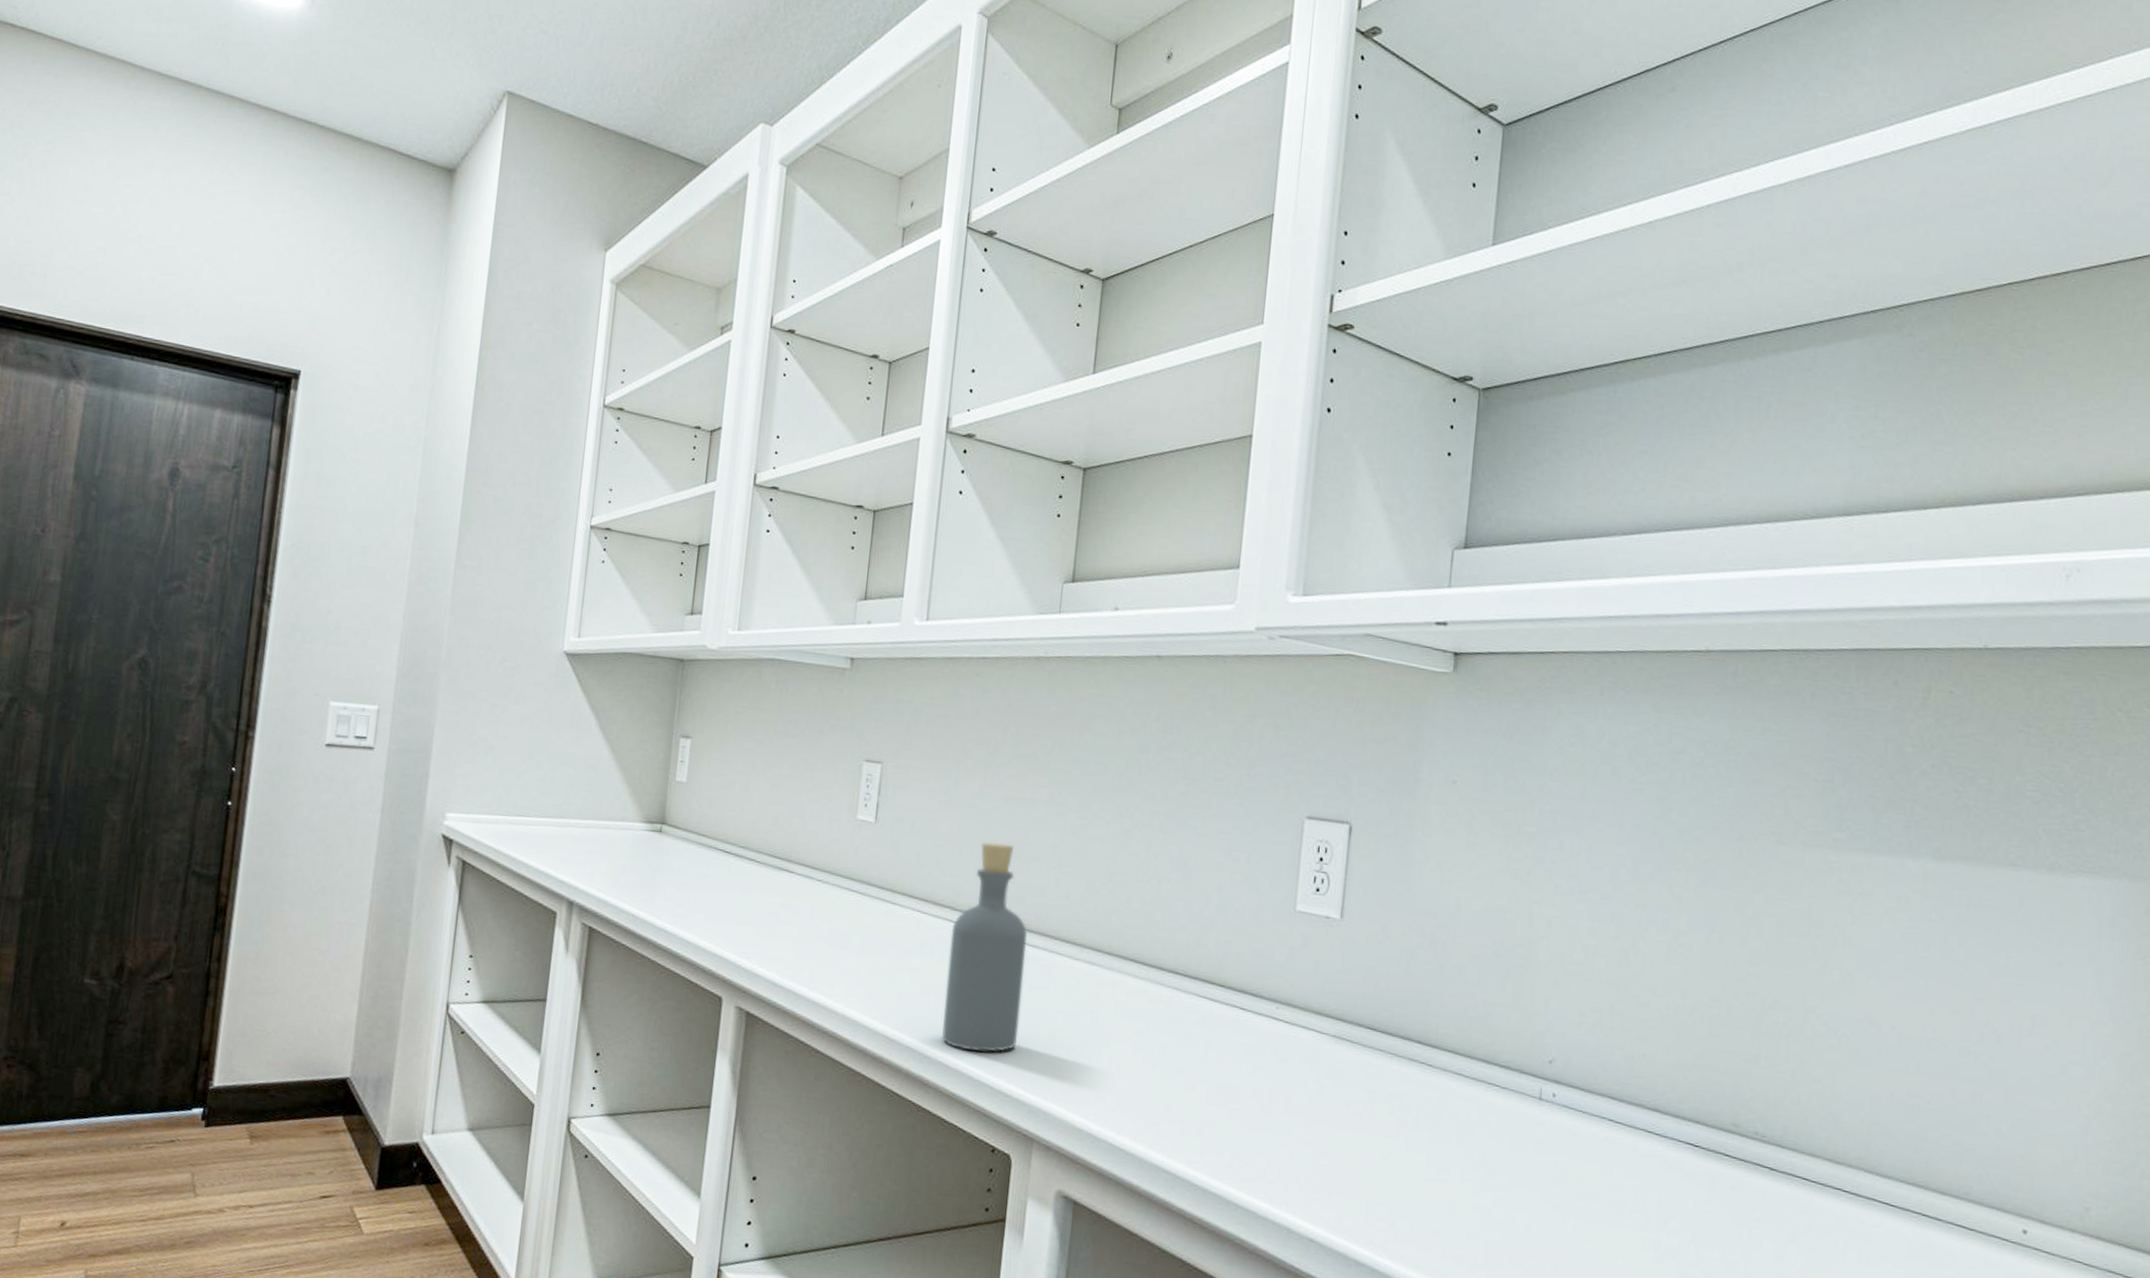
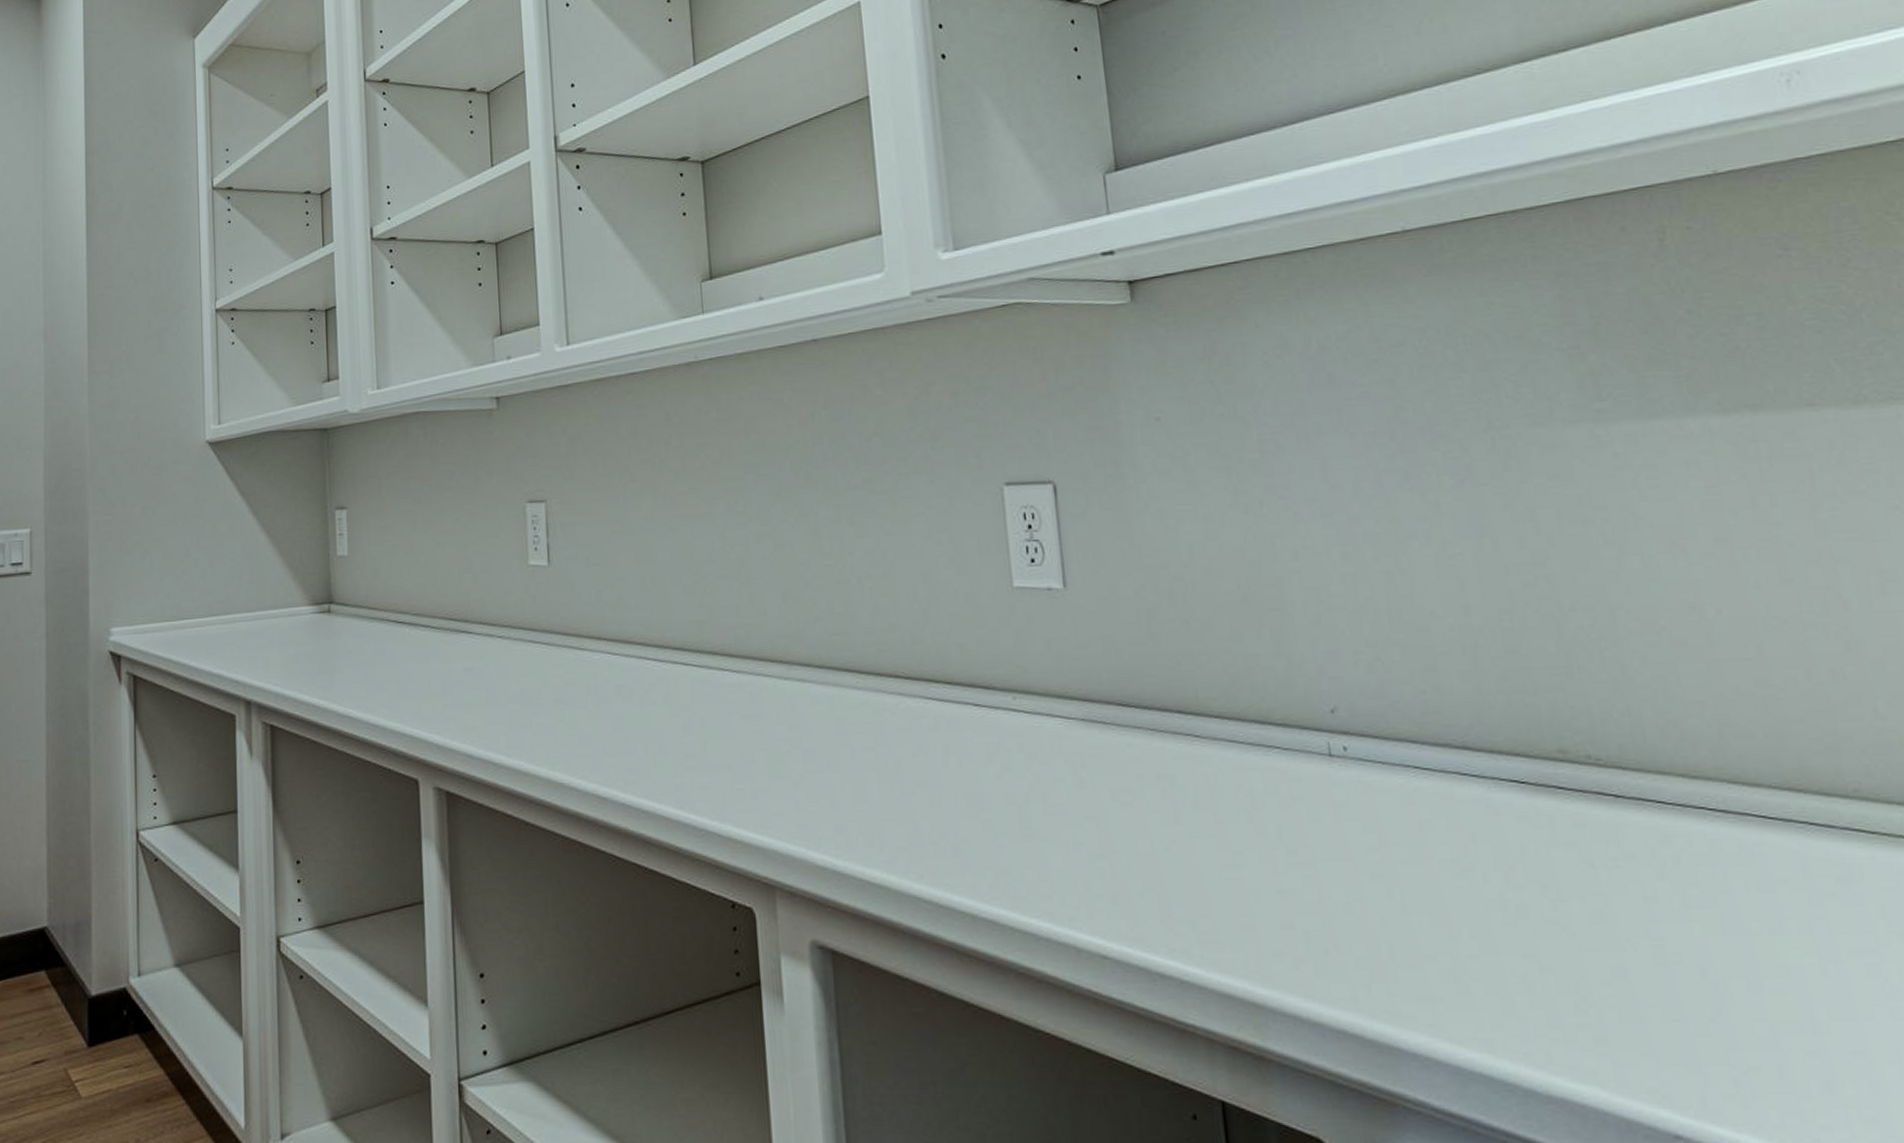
bottle: present [942,841,1027,1053] -> none [647,565,738,797]

